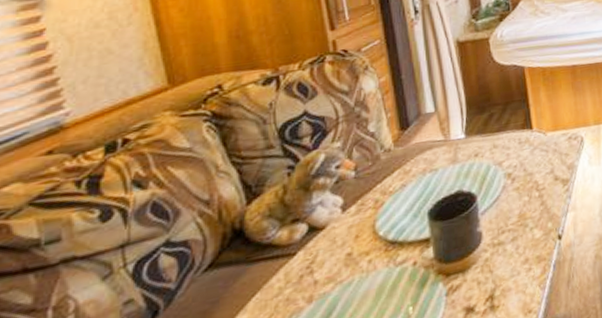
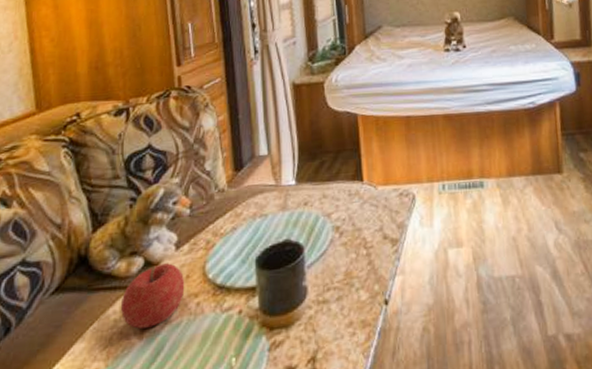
fruit: none [284,225,355,294] -> present [120,263,185,329]

